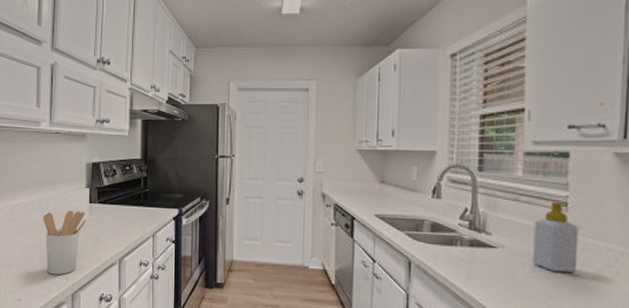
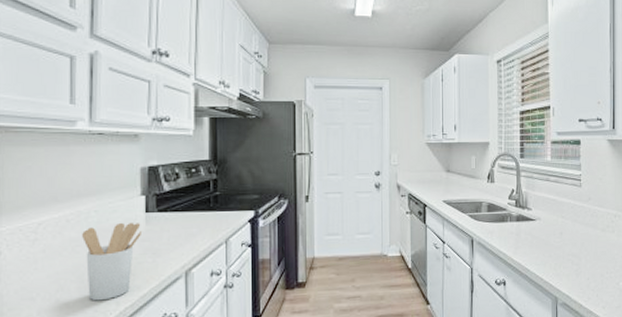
soap bottle: present [532,201,579,272] -> none [560,179,589,235]

